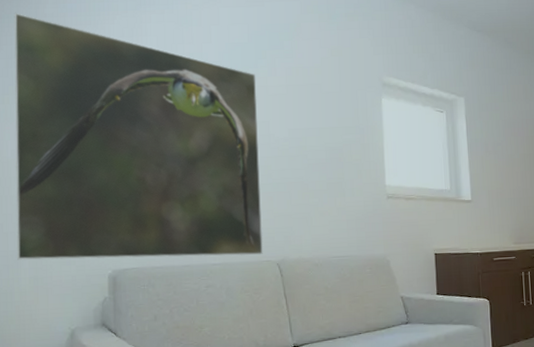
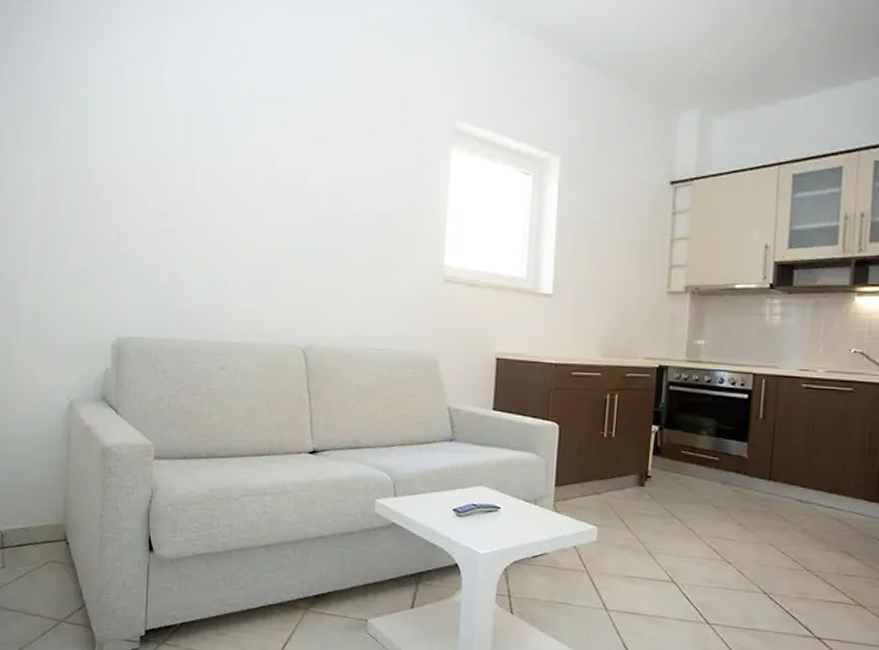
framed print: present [14,13,263,260] -> none [17,18,297,338]

